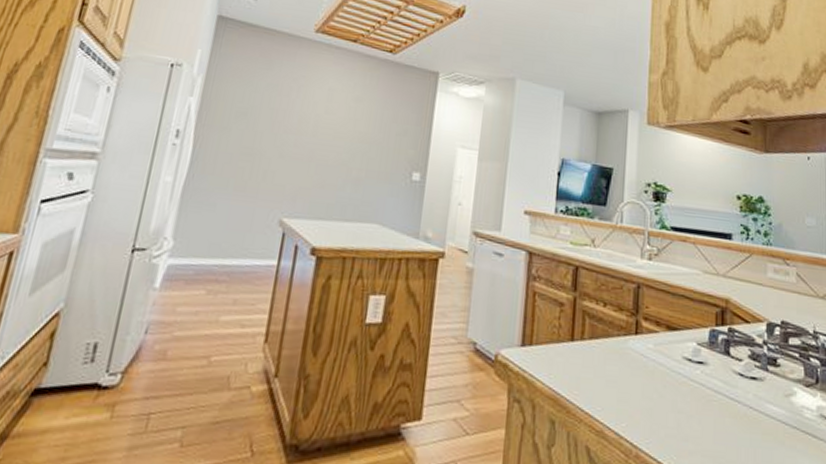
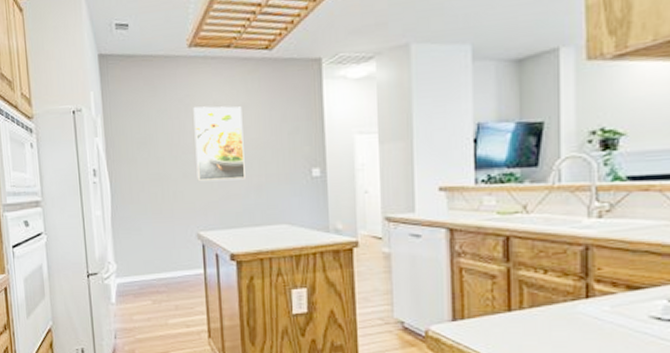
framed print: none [293,89,356,171] -> present [193,106,245,181]

